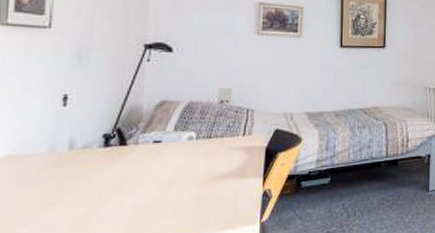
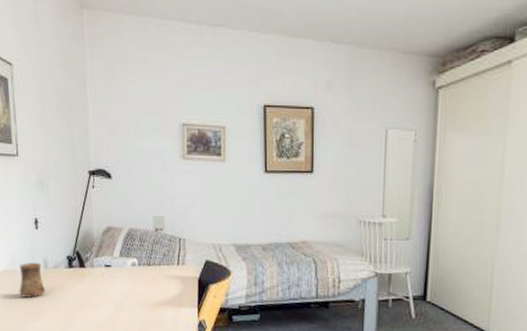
cup: none [26,143,67,186] -> present [19,262,46,298]

